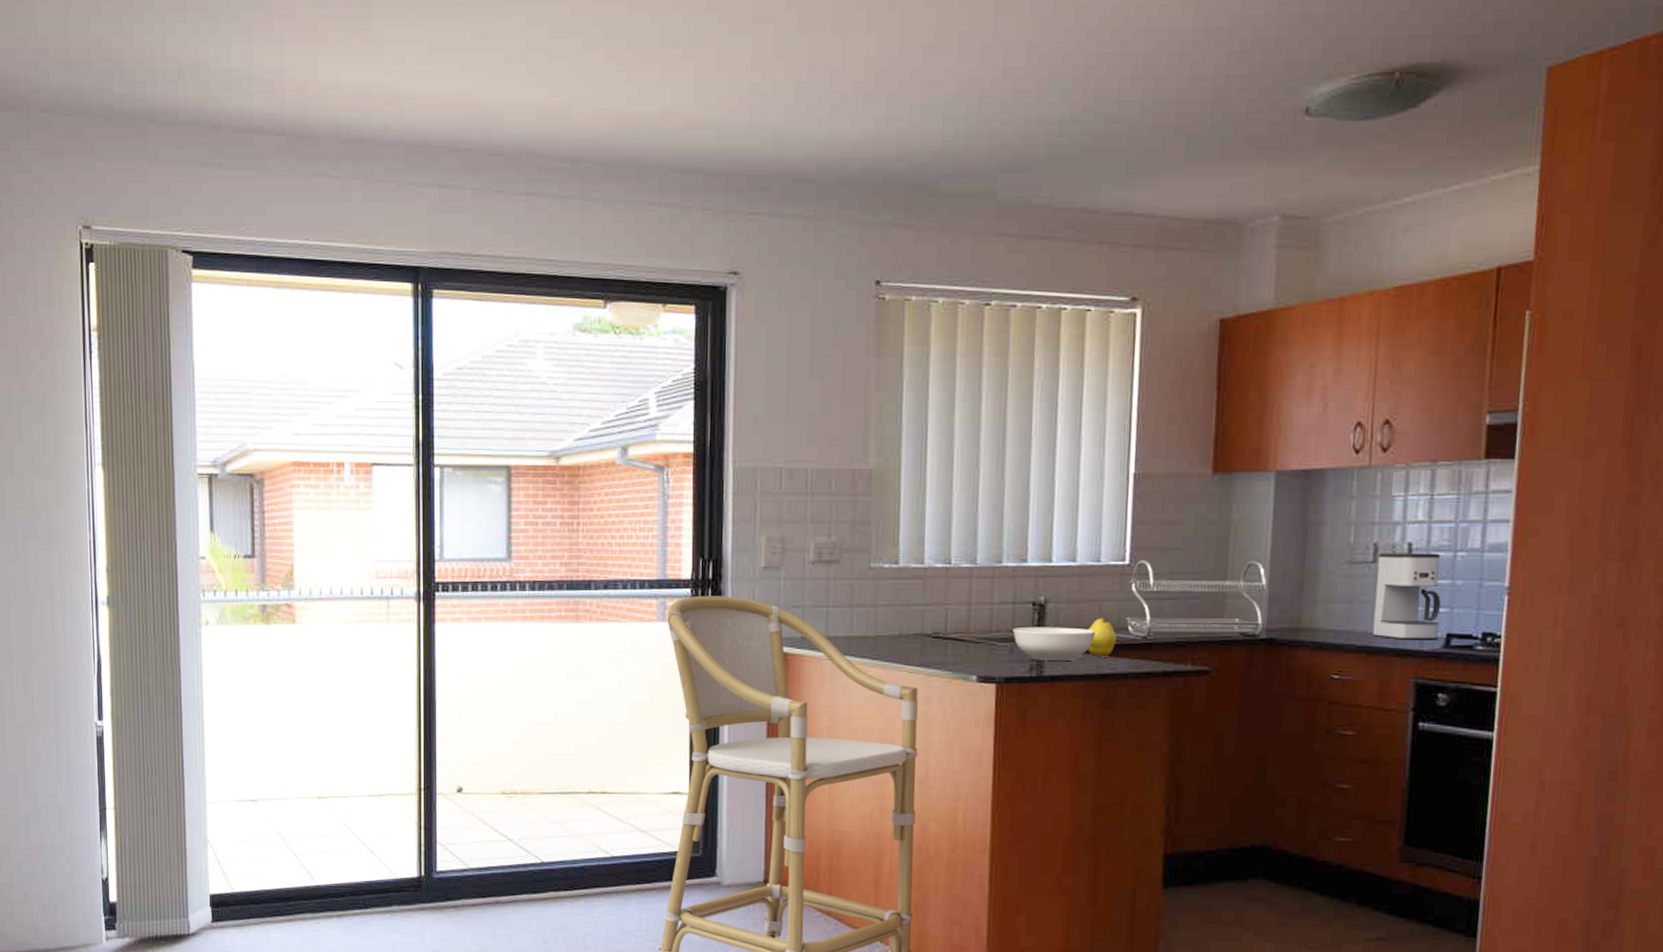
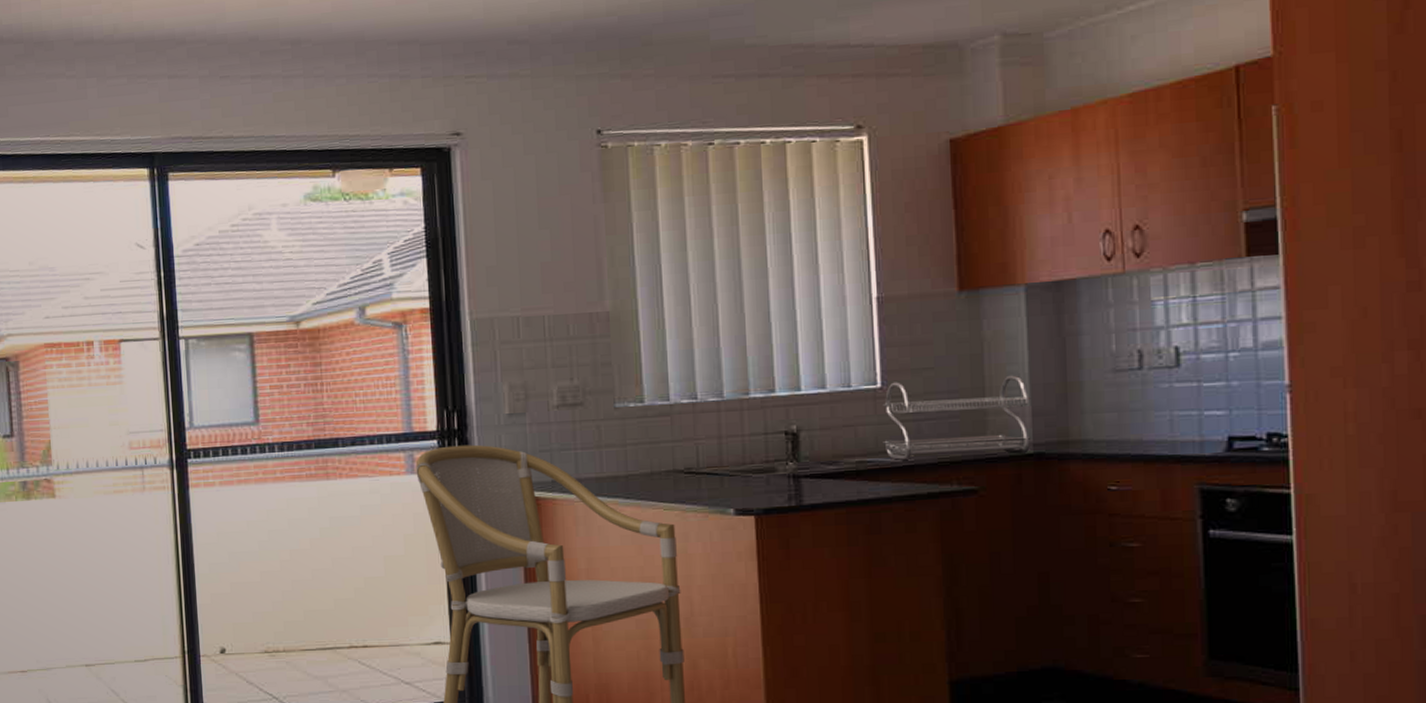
bowl: present [1012,626,1096,661] -> none [766,454,854,490]
fruit: present [1088,618,1117,657] -> none [845,443,876,483]
coffee maker: present [1372,553,1442,640] -> none [1143,355,1219,446]

